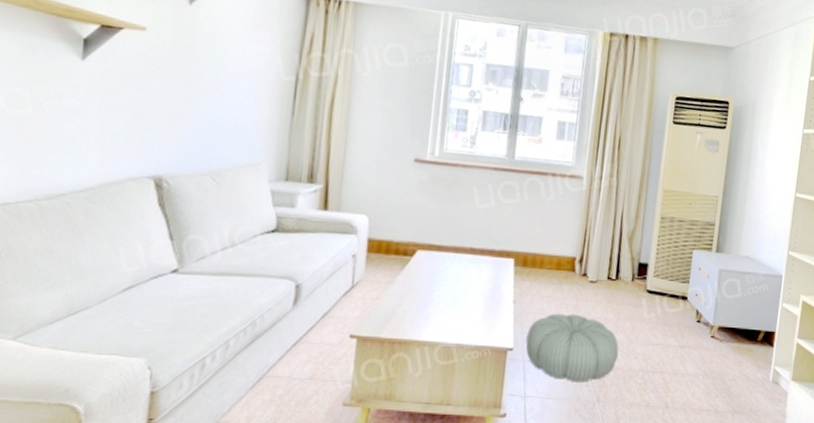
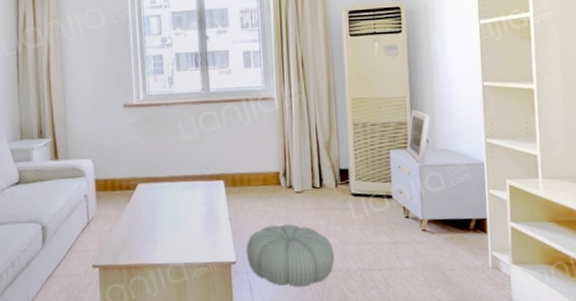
picture frame: none [709,210,740,268] -> present [406,109,431,163]

